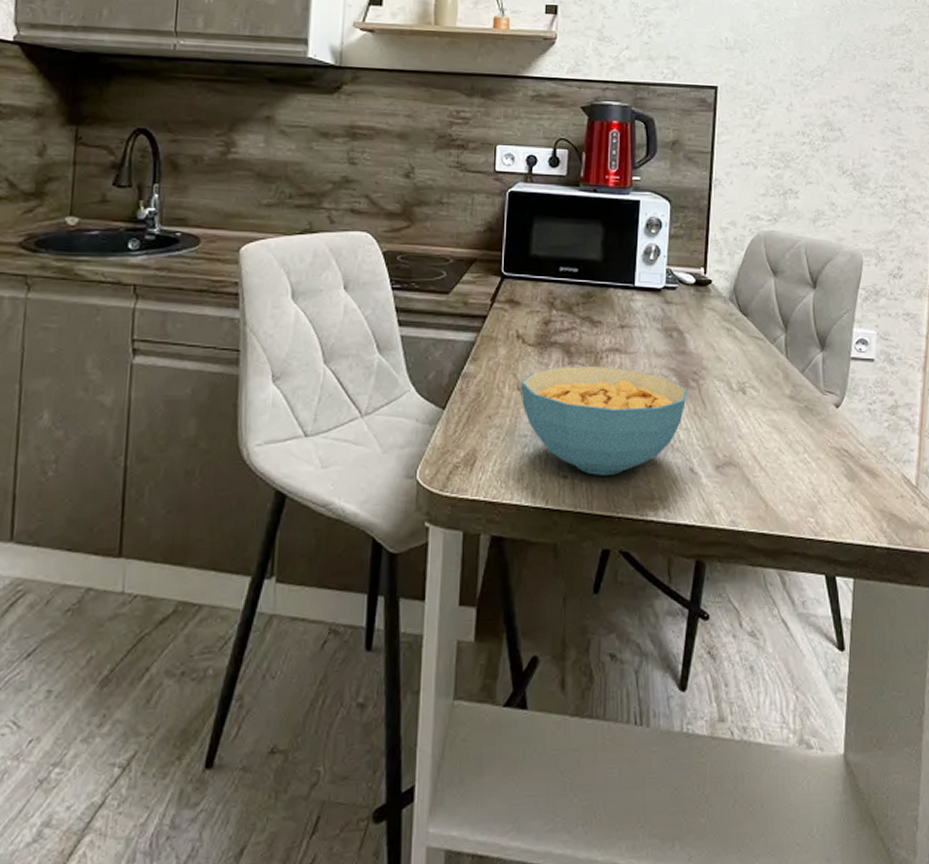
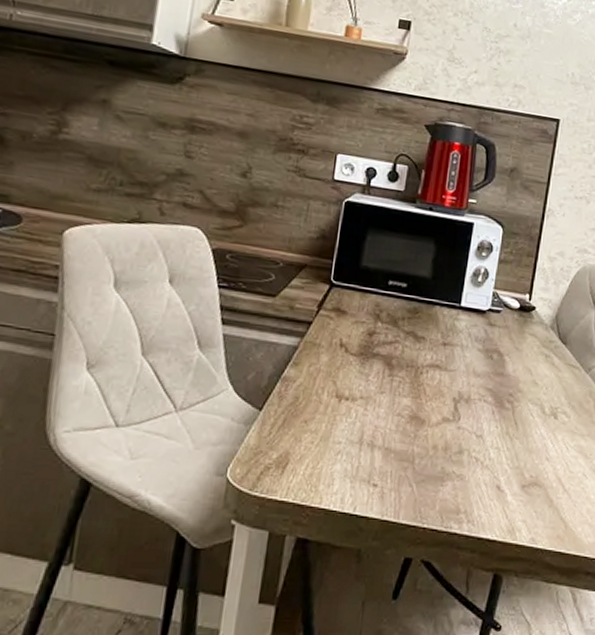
cereal bowl: present [520,366,687,475] -> none [339,378,502,487]

